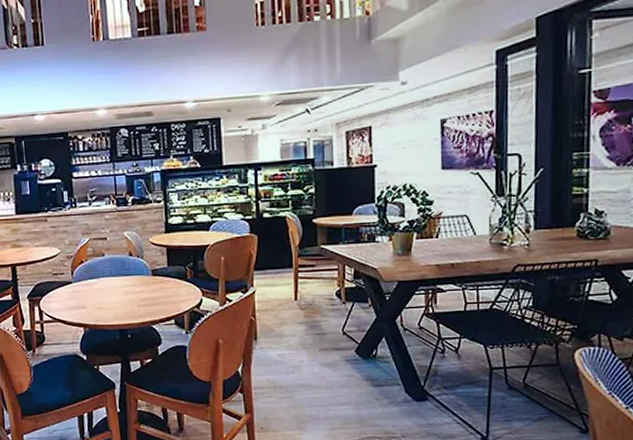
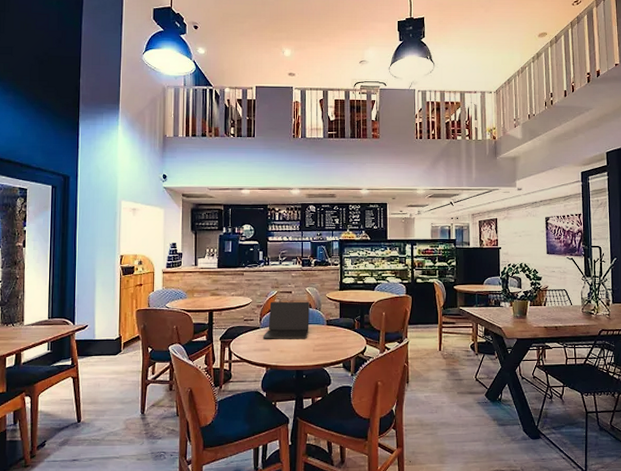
laptop: none [76,248,132,295] -> present [262,301,310,339]

